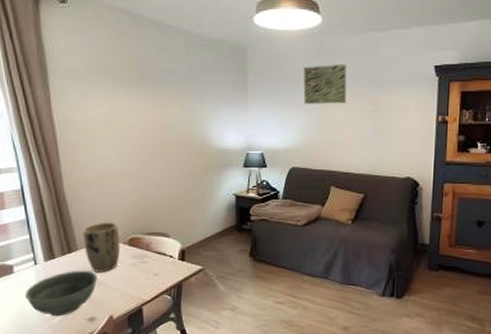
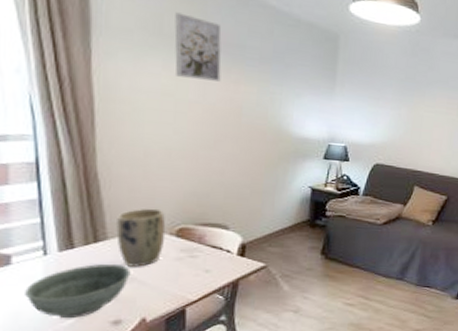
wall art: none [108,49,150,106] -> present [174,12,222,82]
wall art: present [303,63,347,104] -> none [394,63,441,105]

